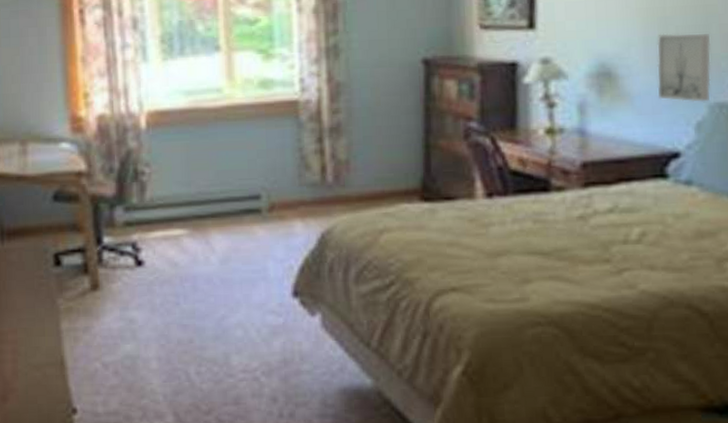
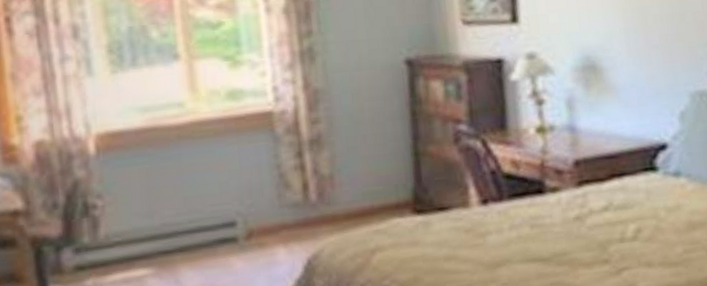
wall art: present [657,33,711,102] -> none [637,22,690,92]

